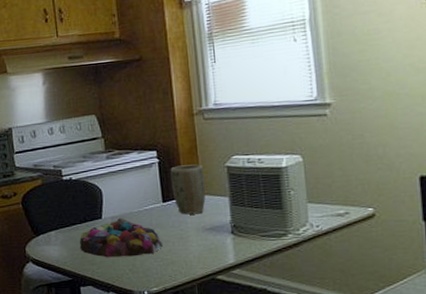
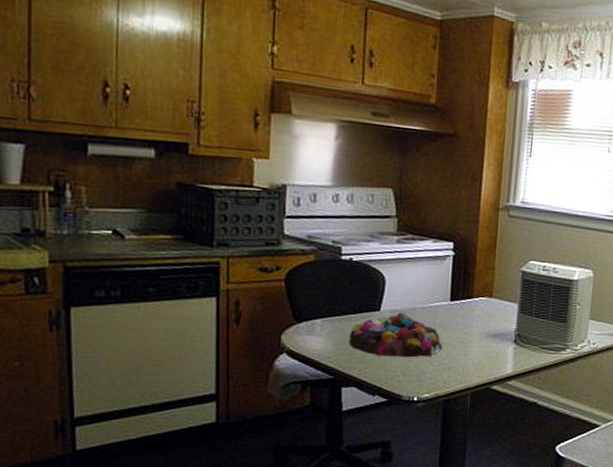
plant pot: present [170,164,206,215] -> none [462,262,499,318]

